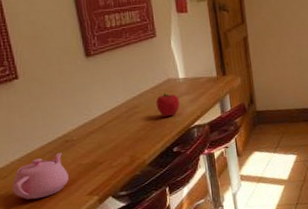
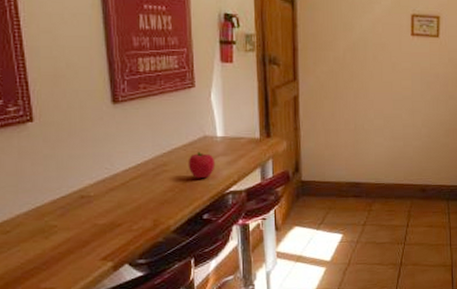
teapot: present [12,152,69,200] -> none [15,208,81,260]

